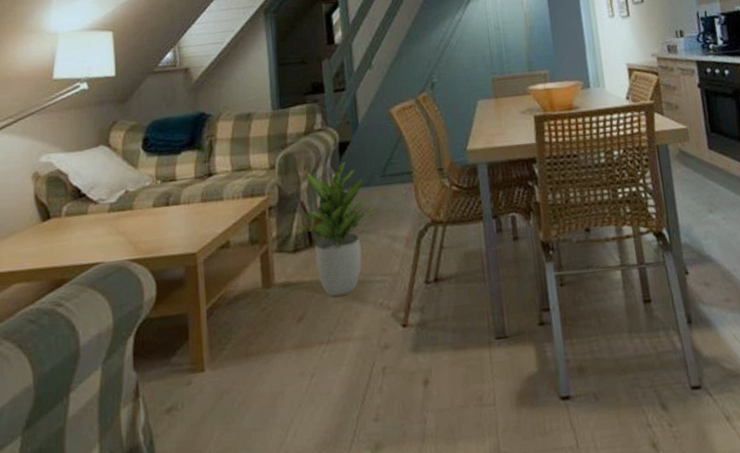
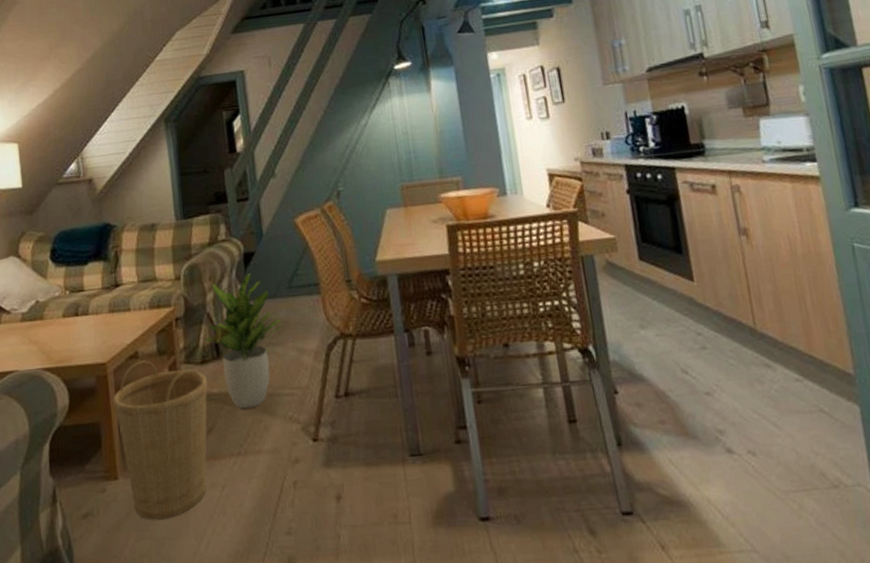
basket: none [202,249,299,412] -> present [113,360,208,520]

